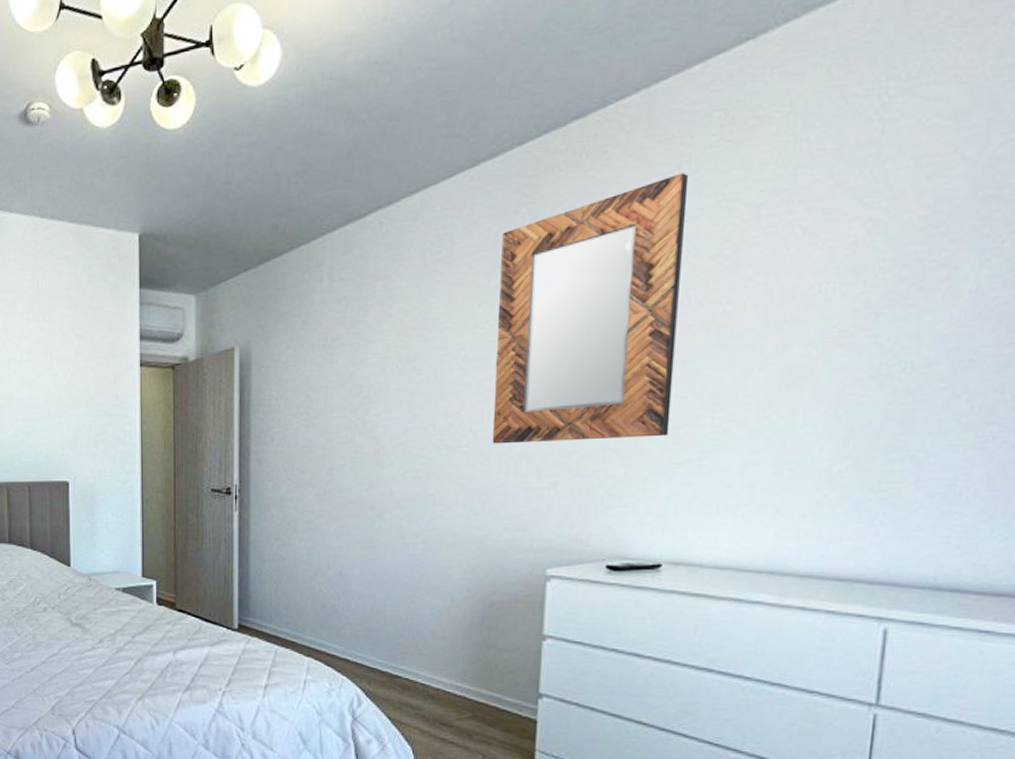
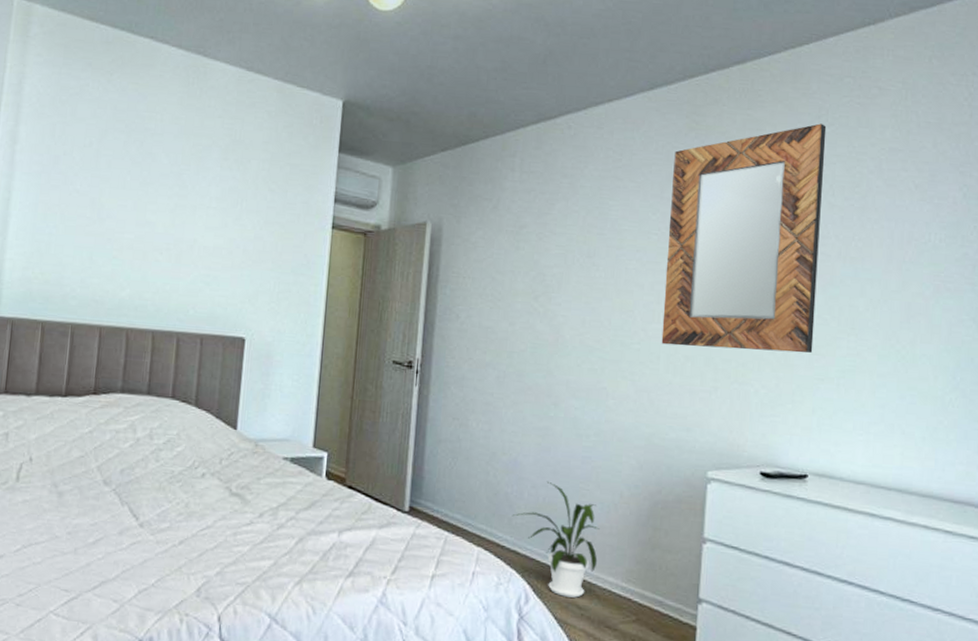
house plant: none [340,591,431,699] -> present [512,481,600,598]

